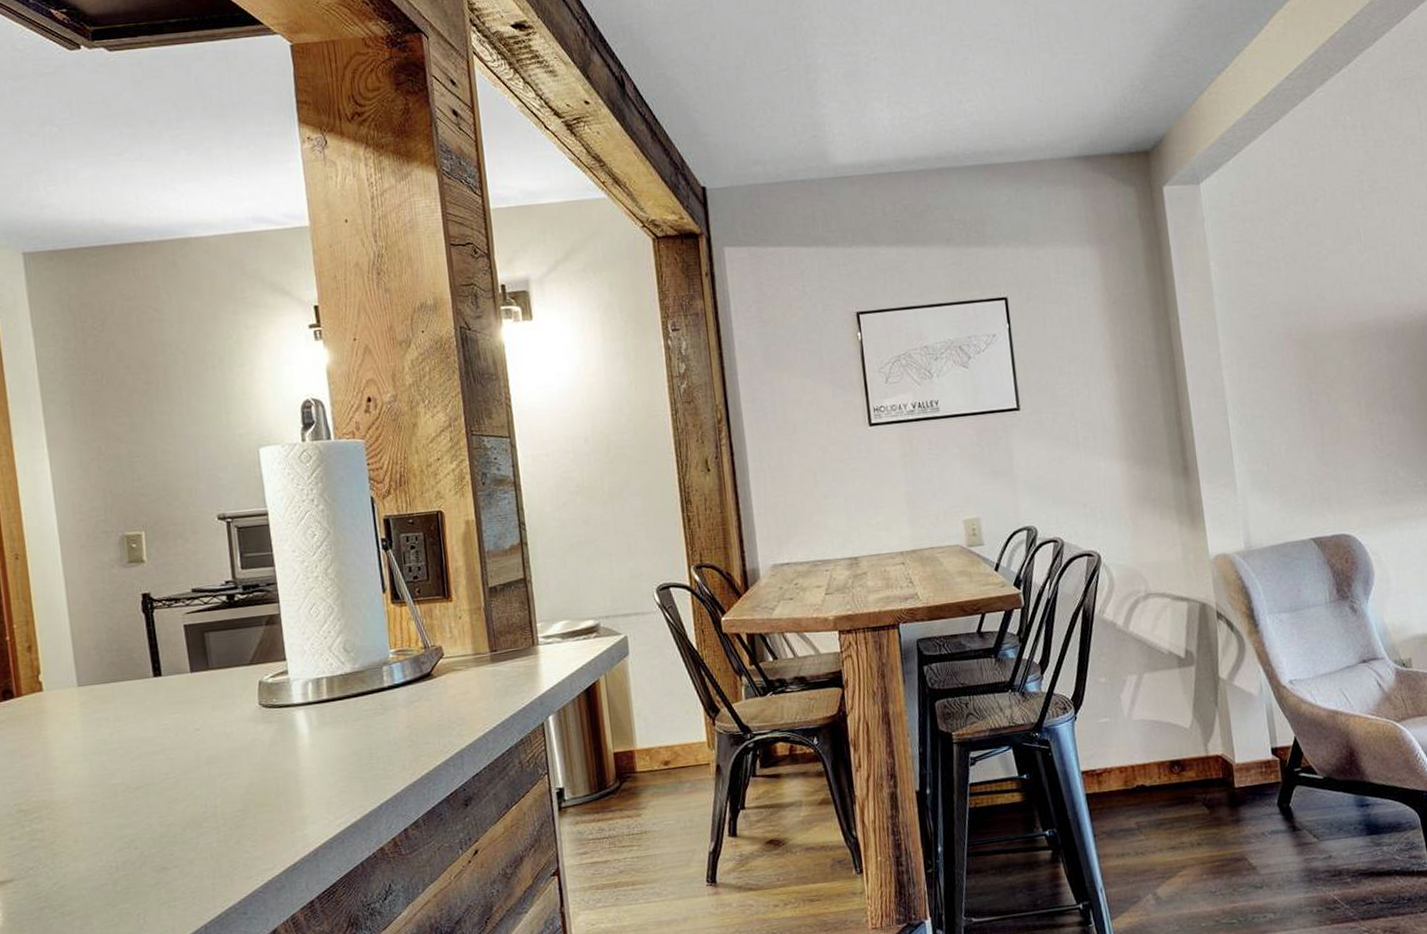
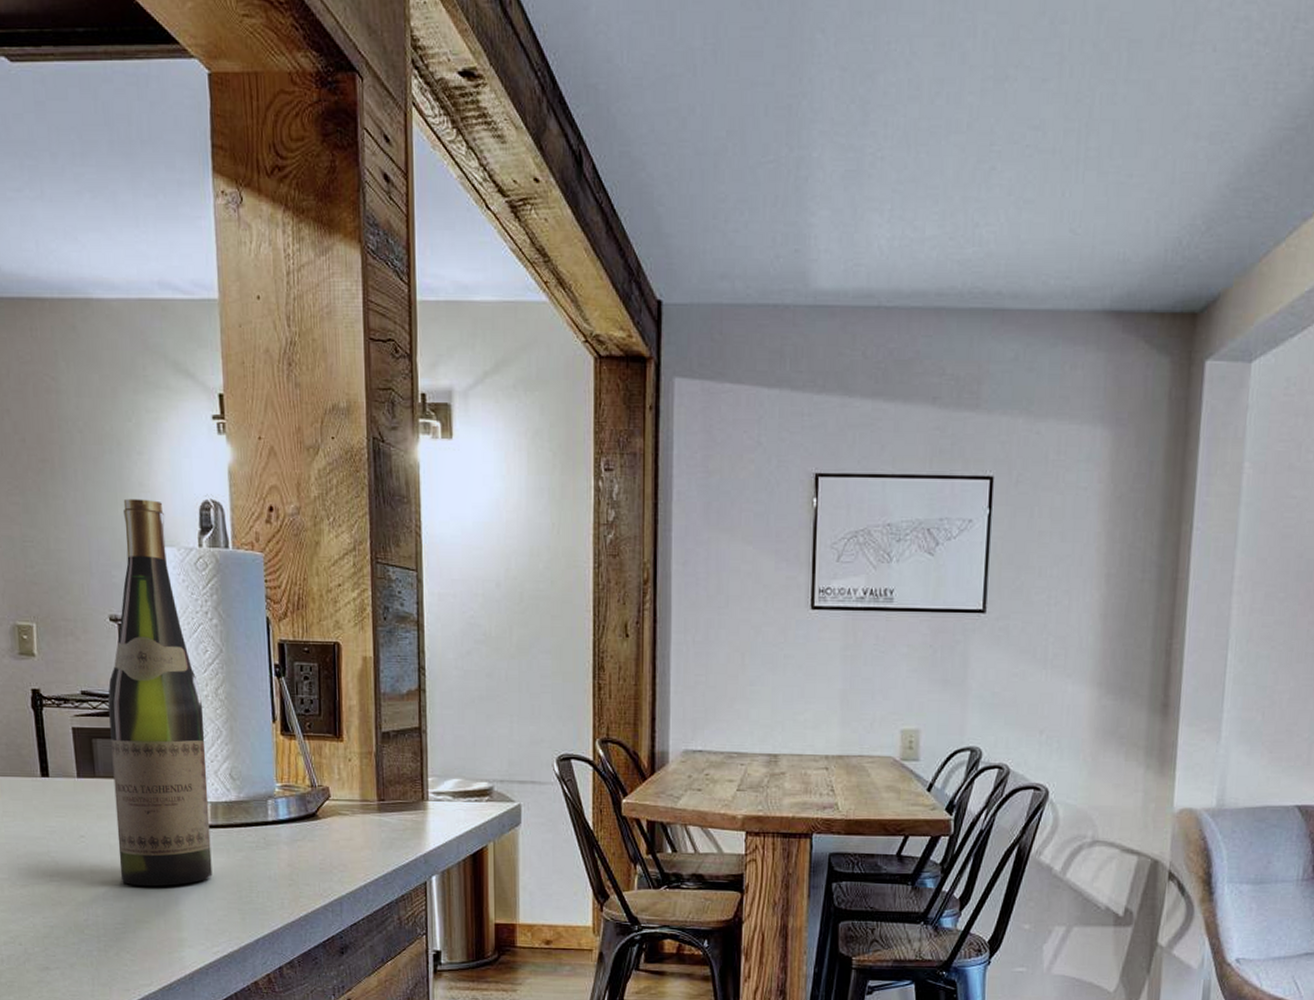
wine bottle: none [219,405,332,771] -> present [108,498,213,887]

